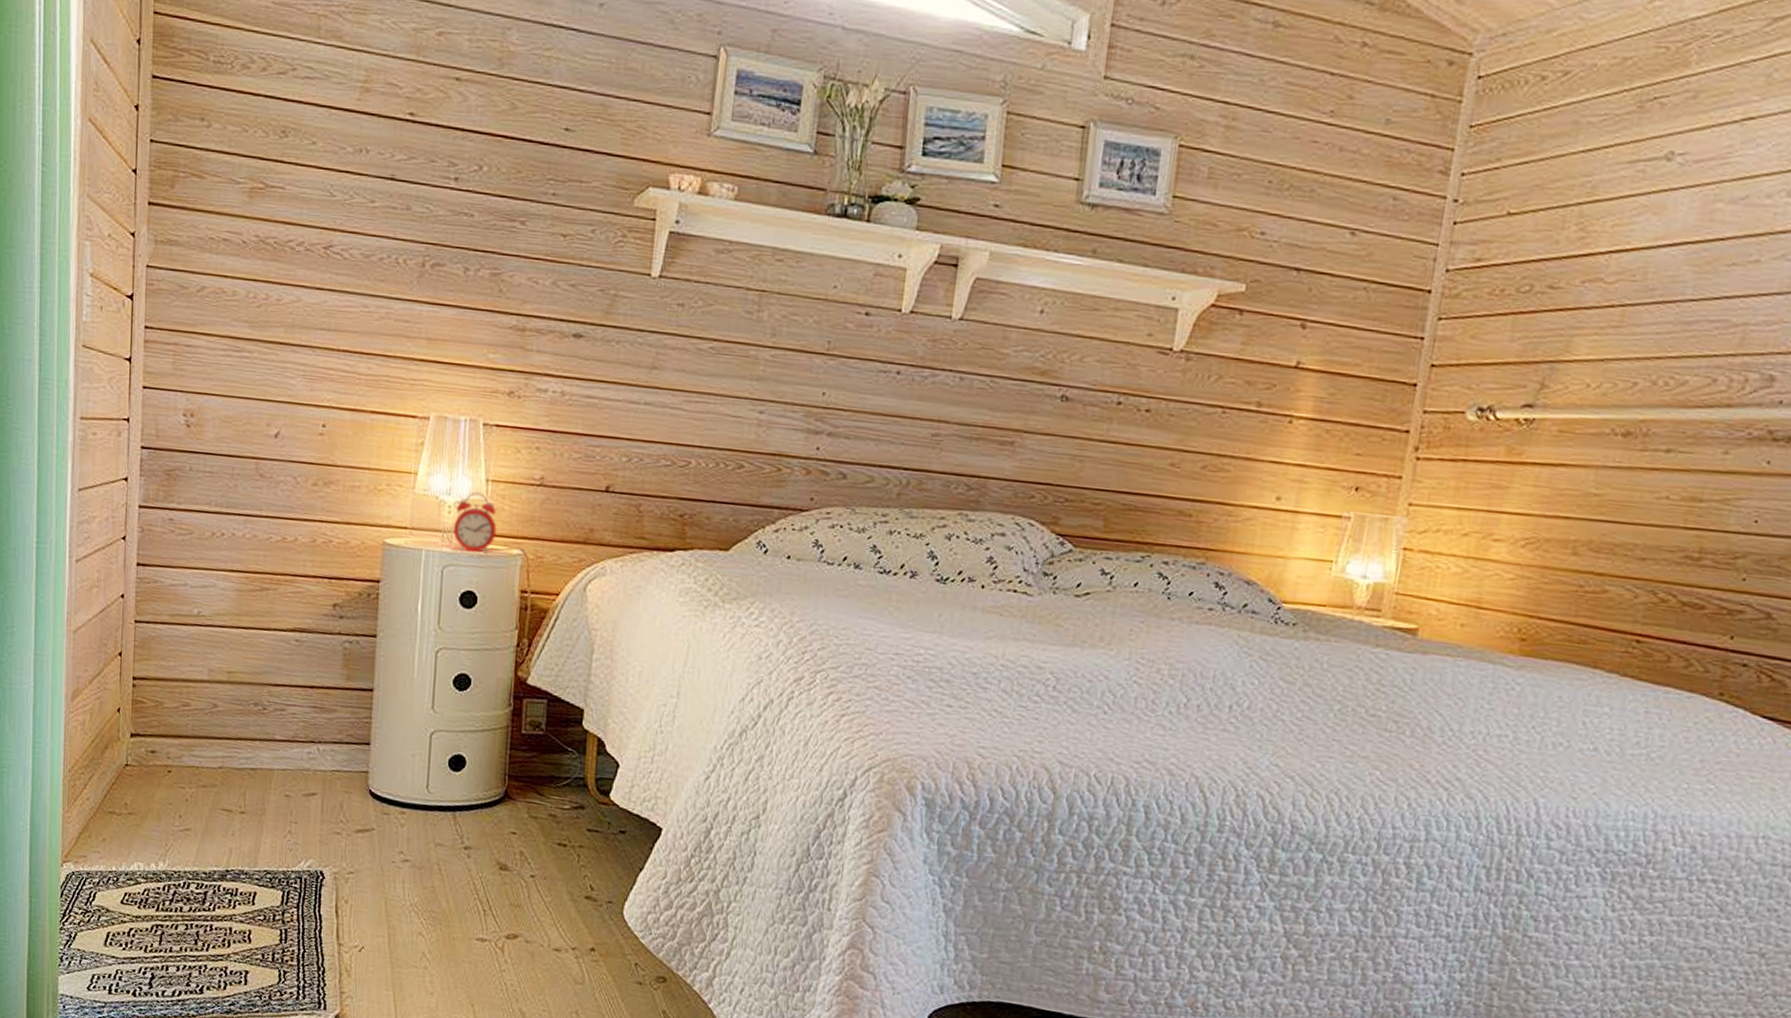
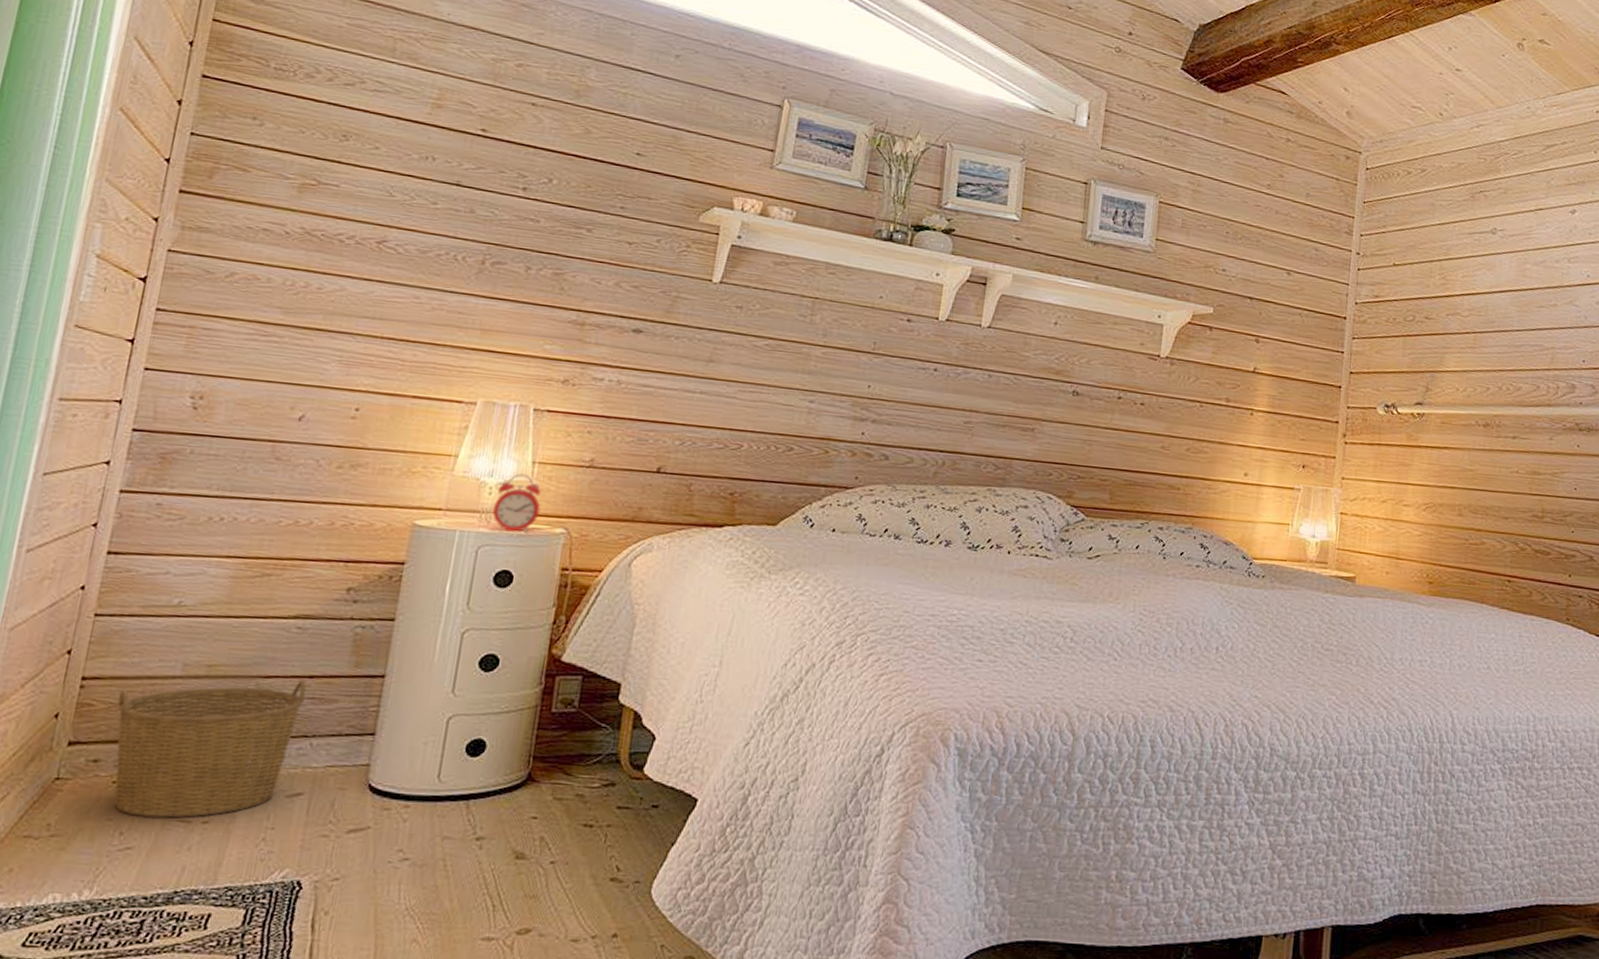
basket: none [163,689,310,808] -> present [114,679,307,818]

